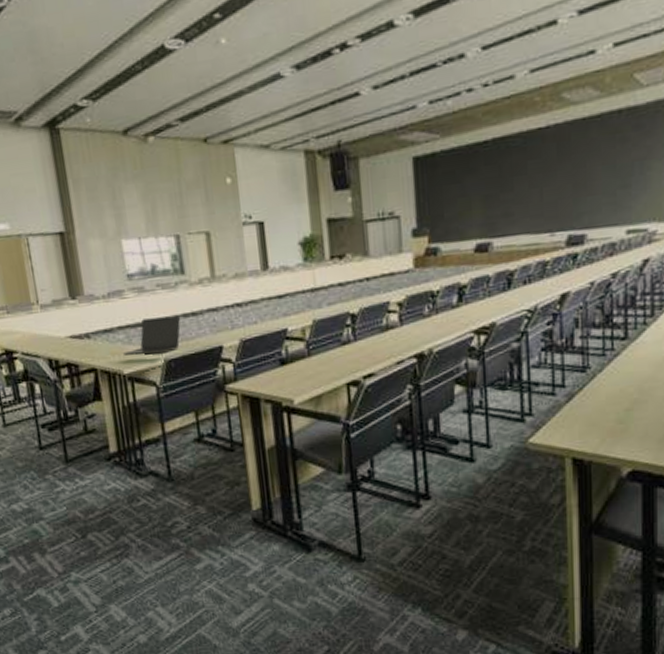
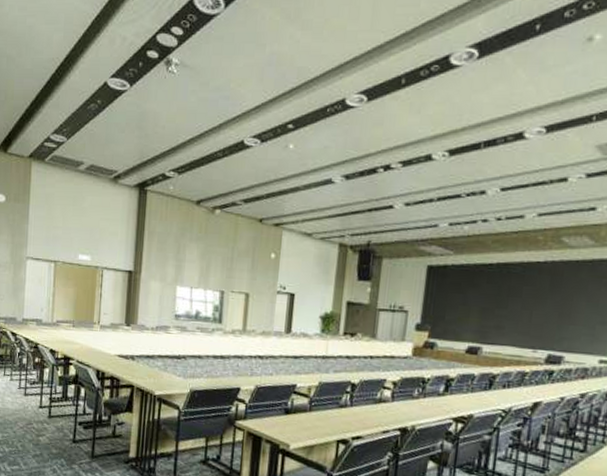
laptop: present [123,315,181,356] -> none [158,353,211,385]

